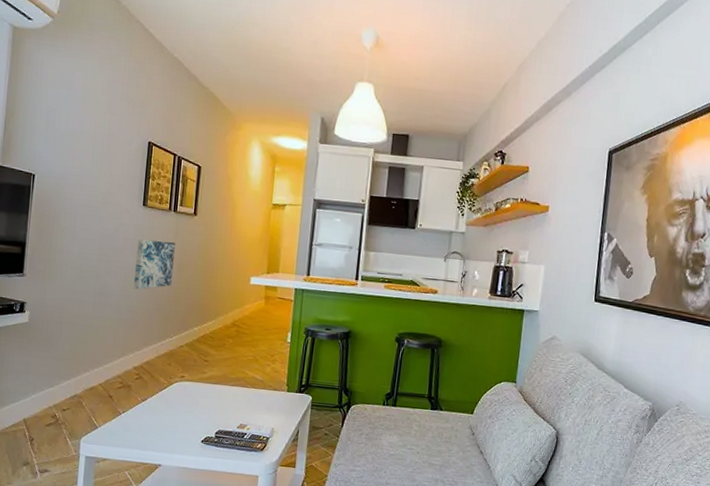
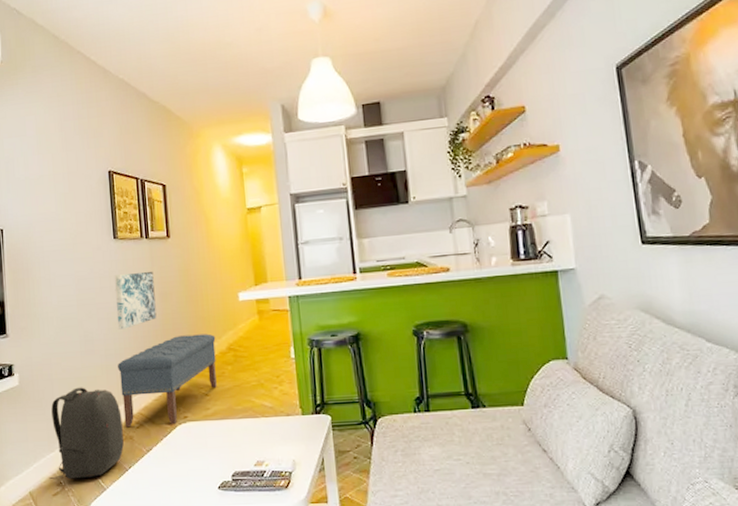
backpack: none [45,333,124,416] -> present [49,387,124,480]
bench: none [125,304,223,381] -> present [118,333,217,428]

